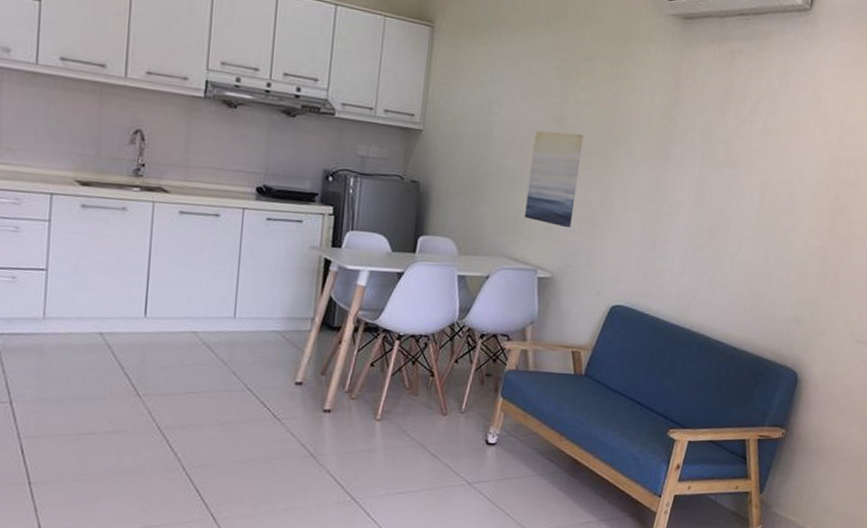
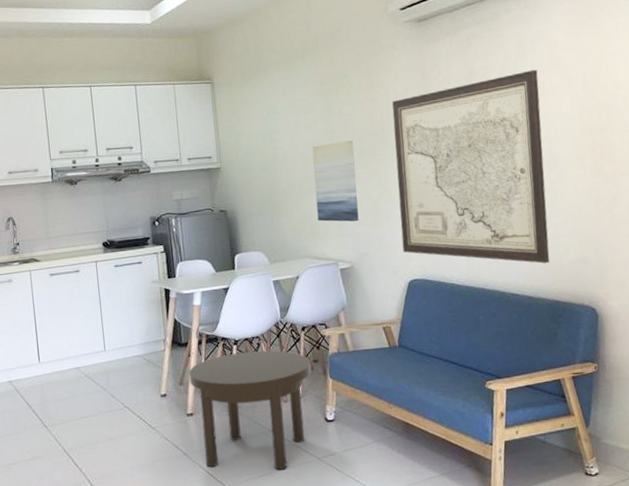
side table: none [333,349,483,490] -> present [188,350,312,470]
wall art: none [612,100,797,316] -> present [392,69,550,264]

